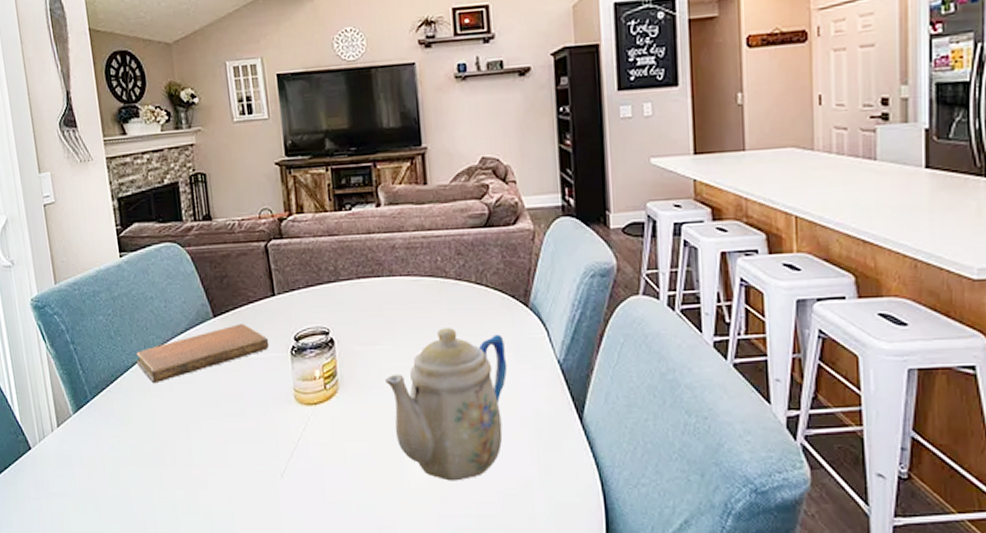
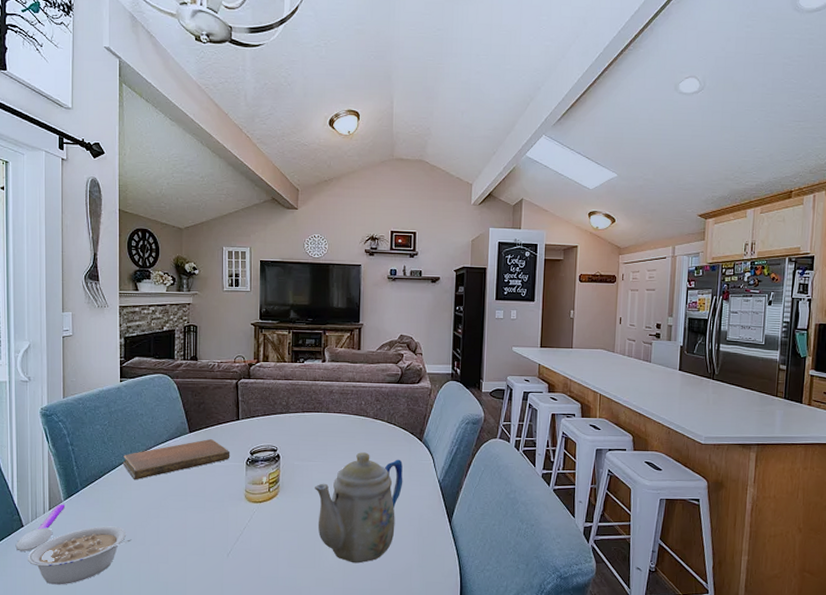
spoon: none [25,419,75,480] -> present [15,504,64,552]
legume: none [40,444,160,520] -> present [27,526,131,585]

